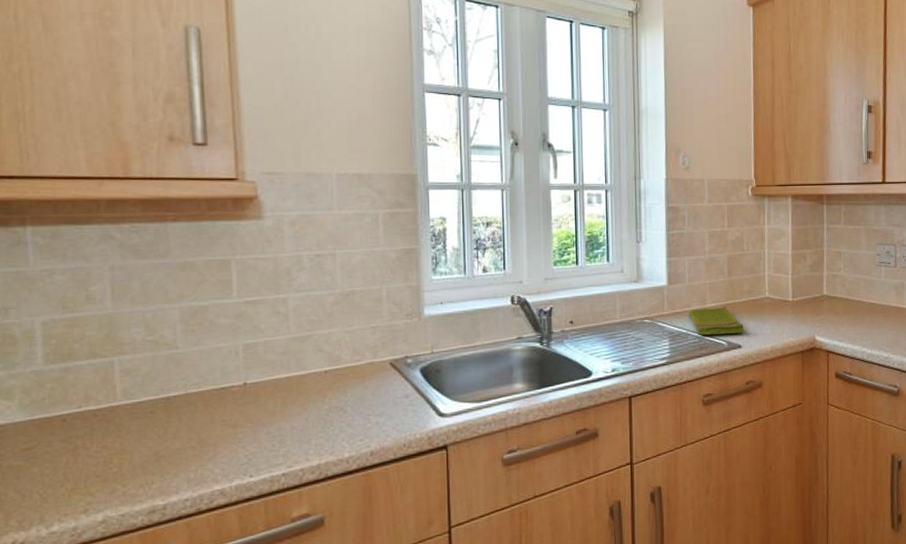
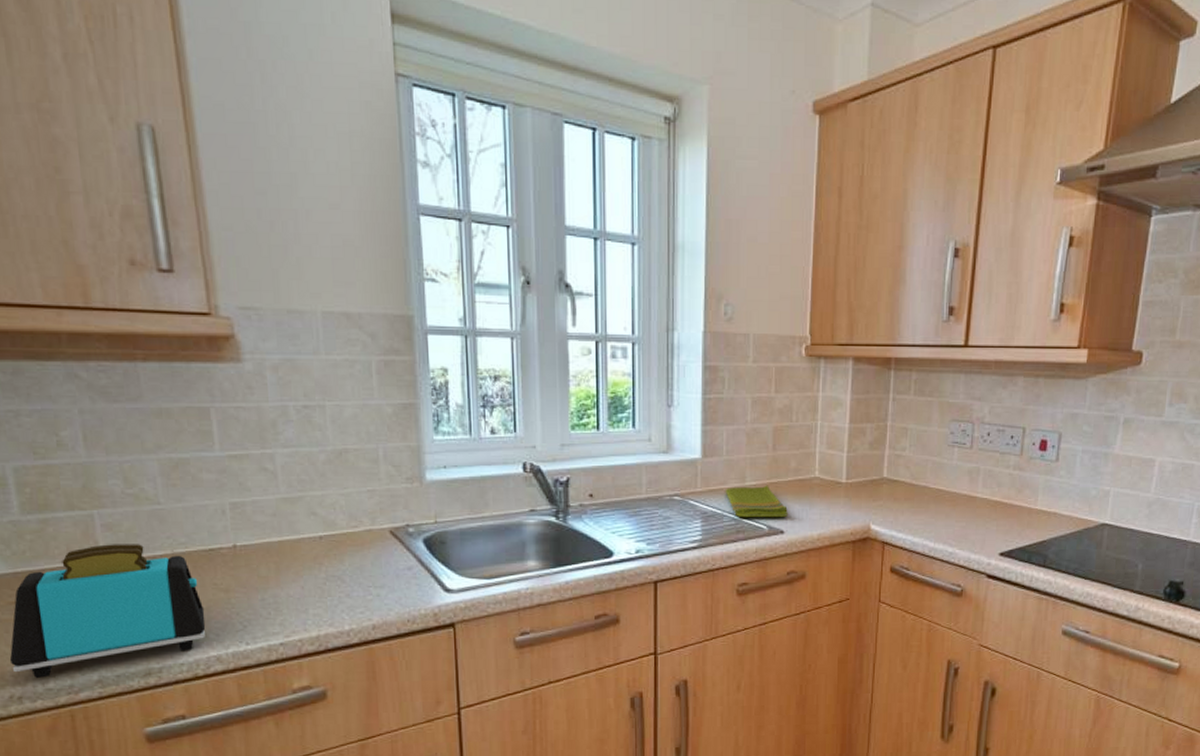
toaster: none [16,386,212,522] -> present [9,544,206,678]

